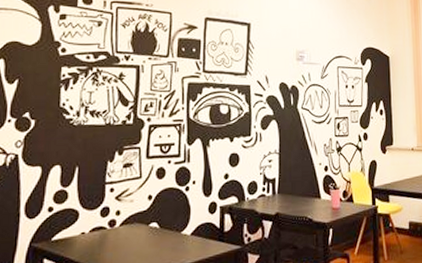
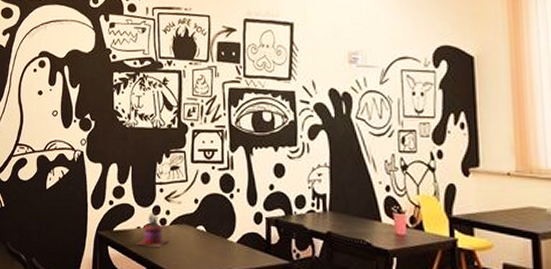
potted cactus: none [79,215,117,253] -> present [136,213,169,248]

